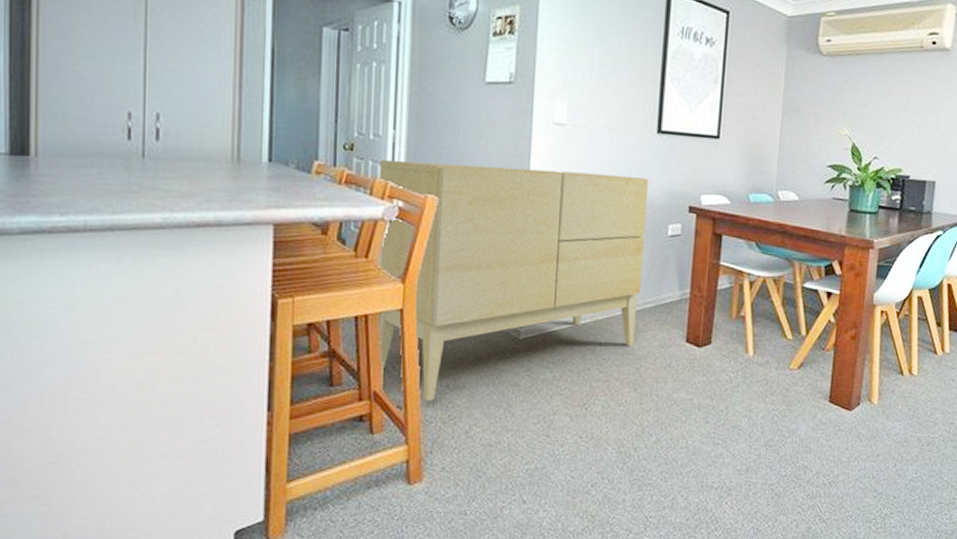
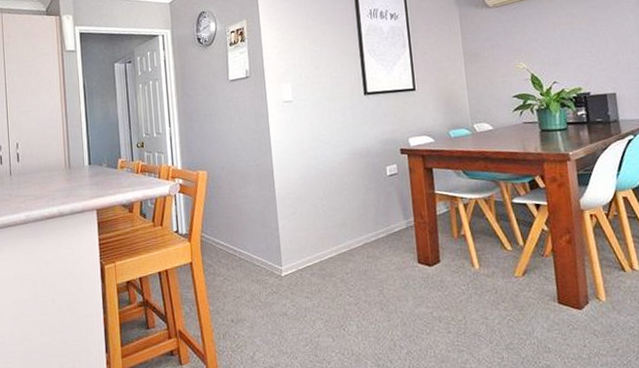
sideboard: present [379,160,649,402] -> none [162,132,375,335]

